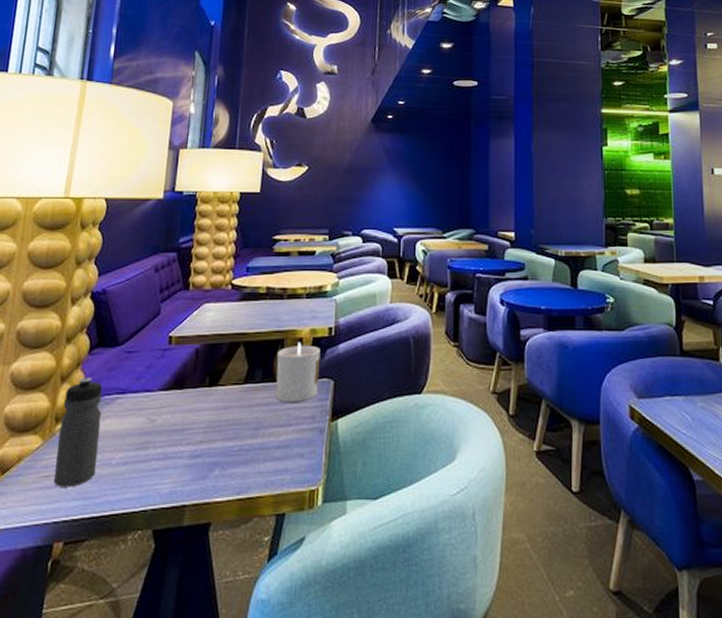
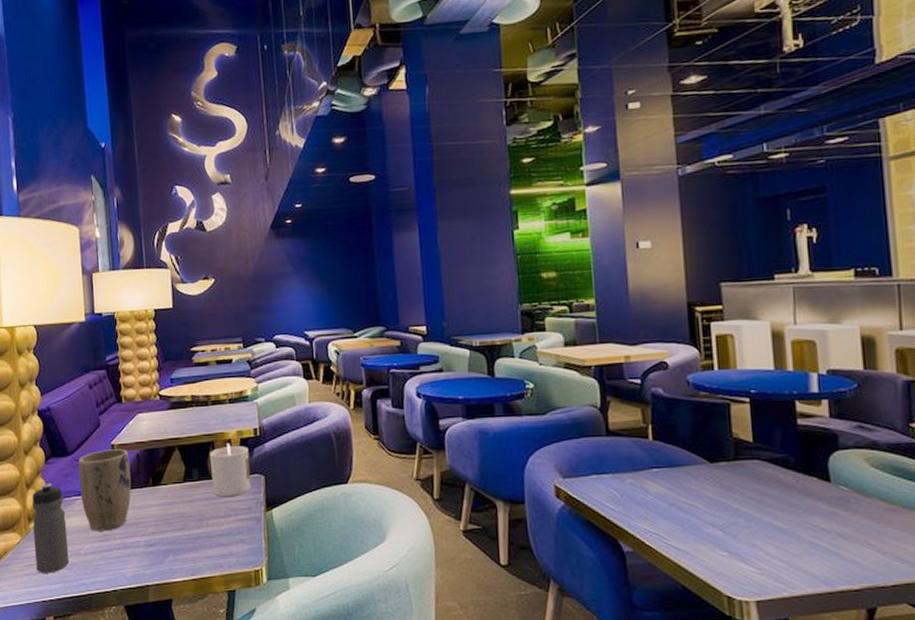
plant pot: none [123,341,188,438] -> present [78,449,132,531]

